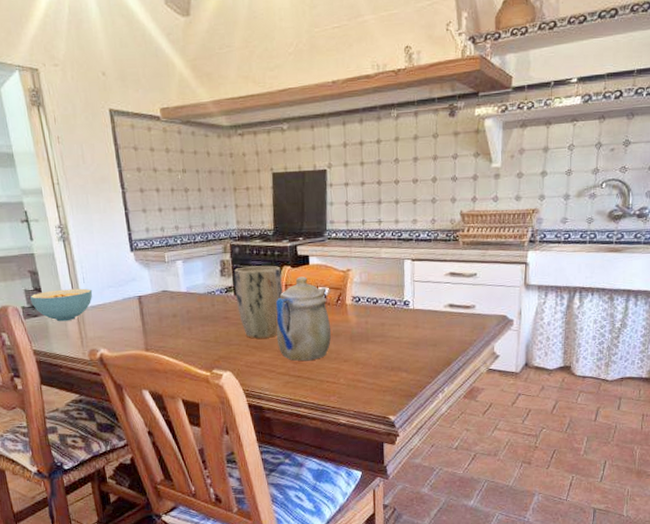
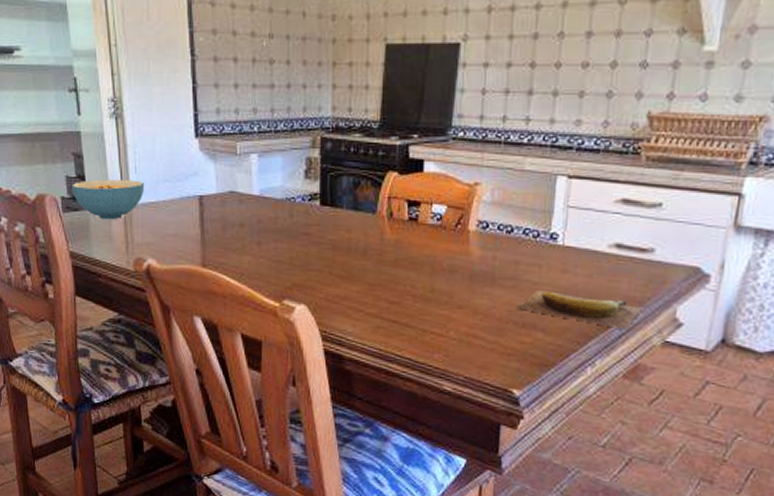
plant pot: present [233,265,283,339] -> none [321,168,385,266]
teapot: present [276,276,332,361] -> none [369,187,445,303]
banana: none [386,341,471,364] -> present [516,289,642,329]

